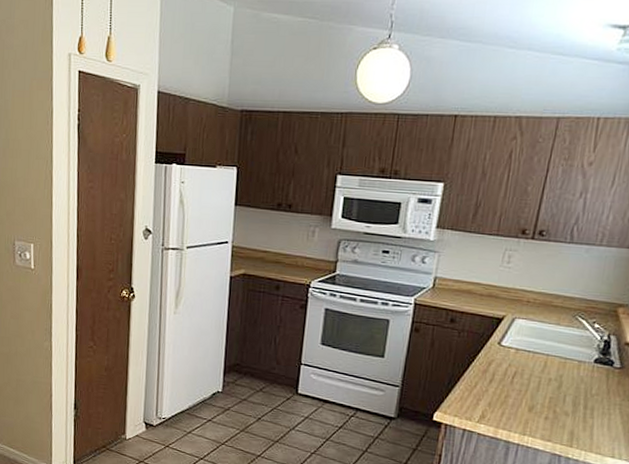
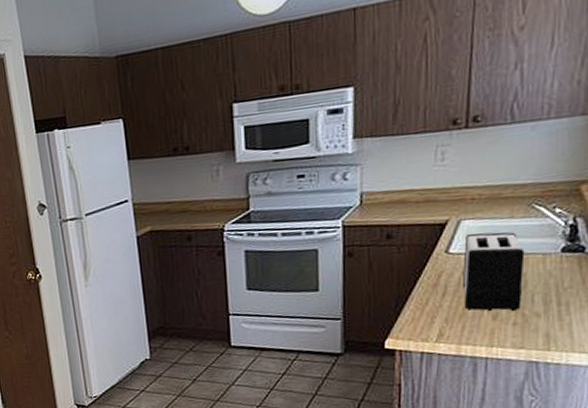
toaster: none [506,331,564,408] -> present [462,232,525,312]

